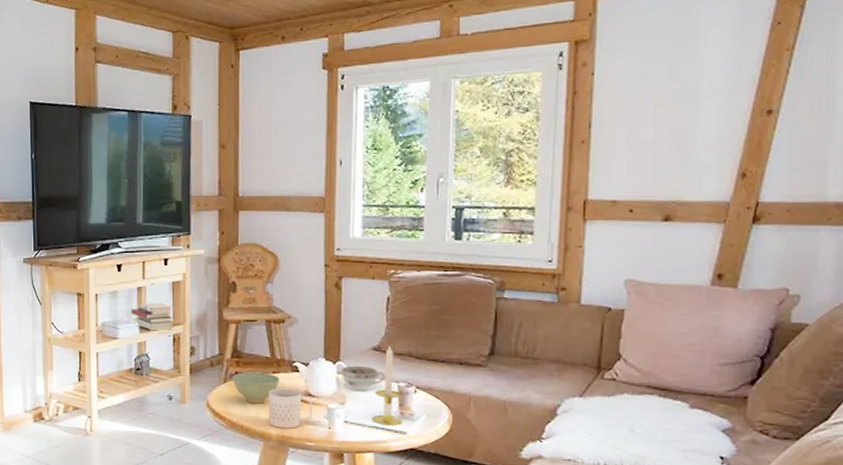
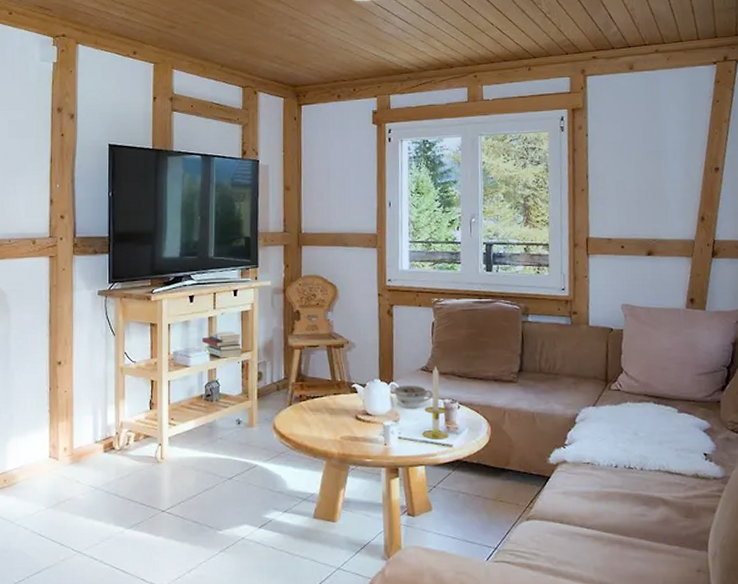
bowl: present [232,372,280,404] -> none [296,395,340,424]
mug: present [269,388,313,429] -> none [330,408,371,447]

